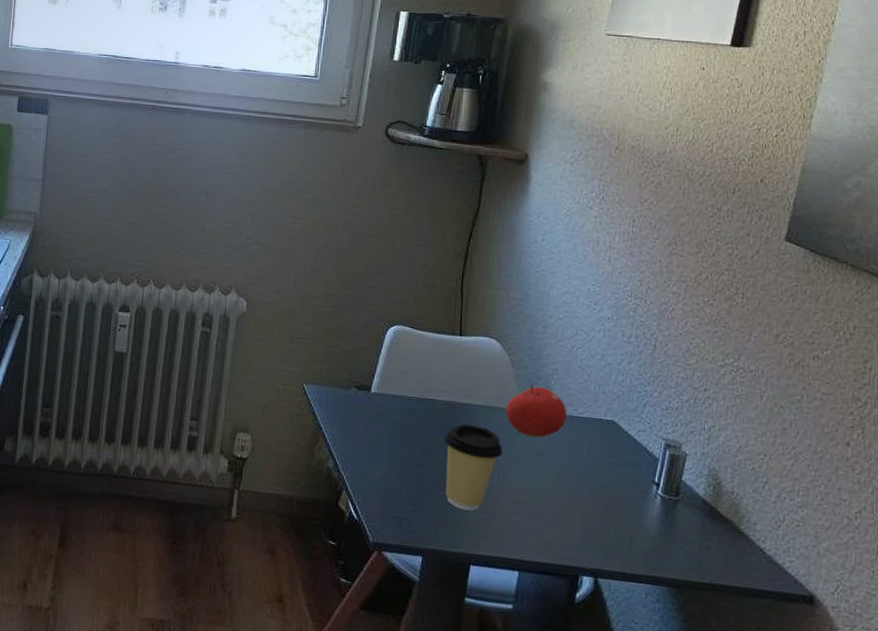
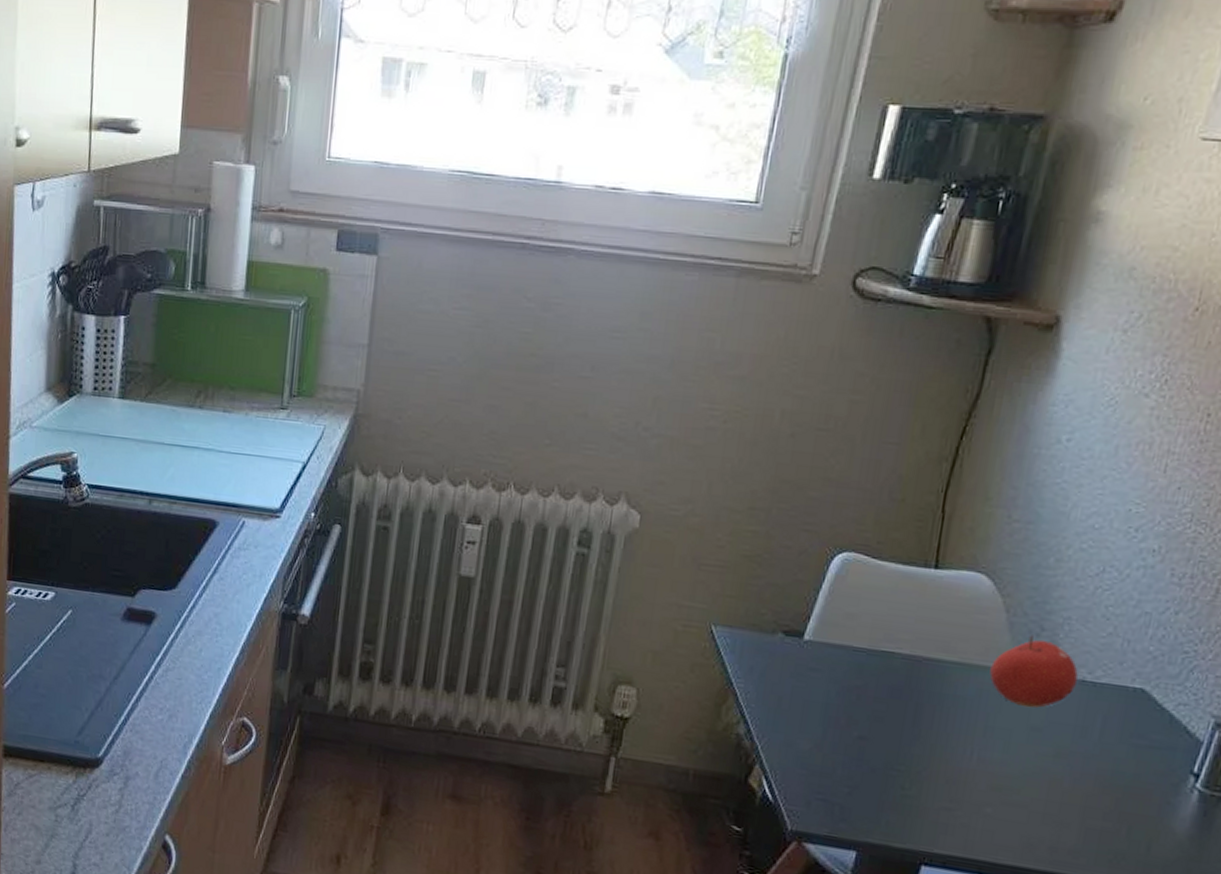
coffee cup: present [443,423,503,511] -> none [895,684,981,798]

